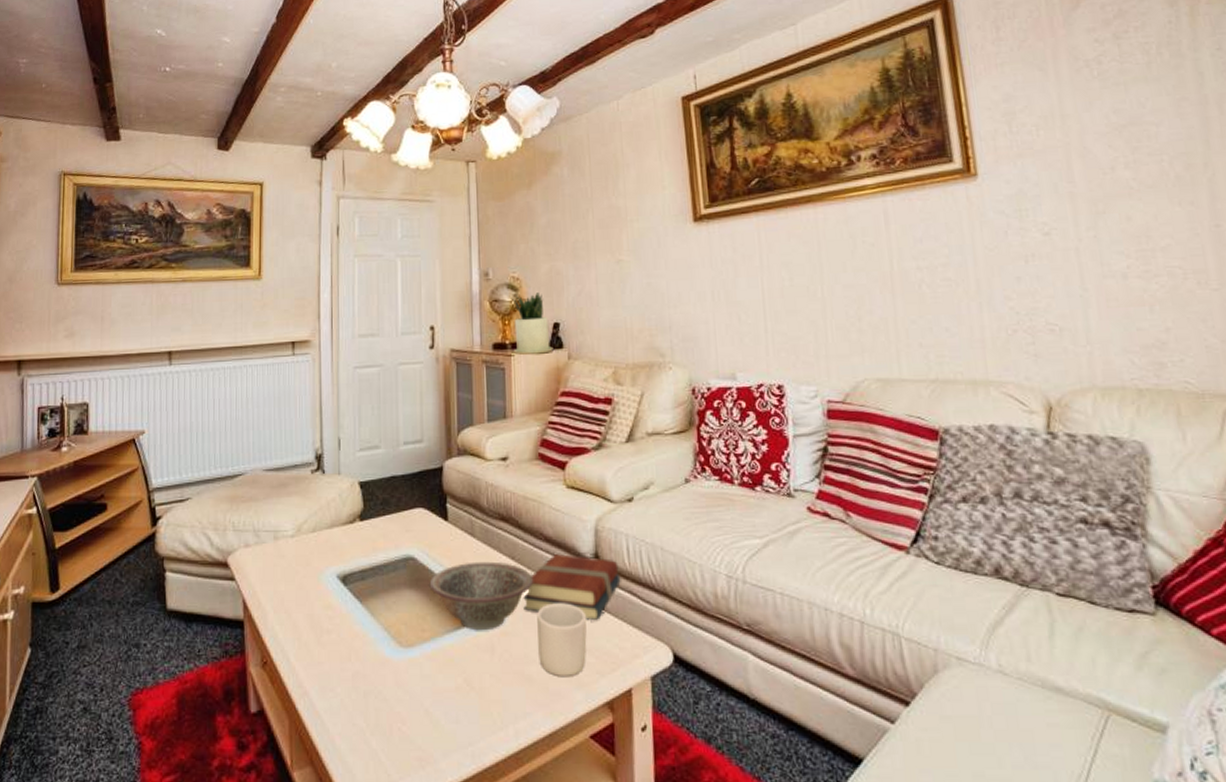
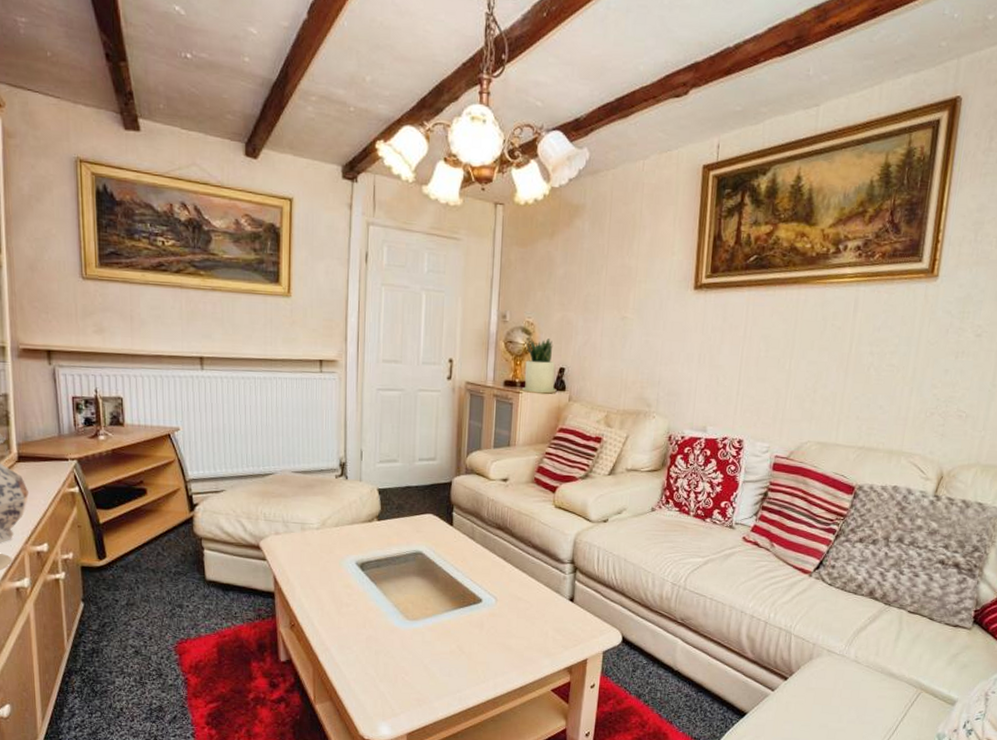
decorative bowl: present [429,561,533,630] -> none [434,559,519,611]
books: present [523,554,621,620] -> none [510,558,590,609]
mug: present [537,603,587,676] -> none [518,595,559,648]

